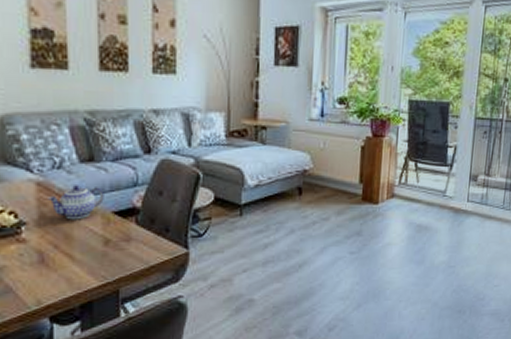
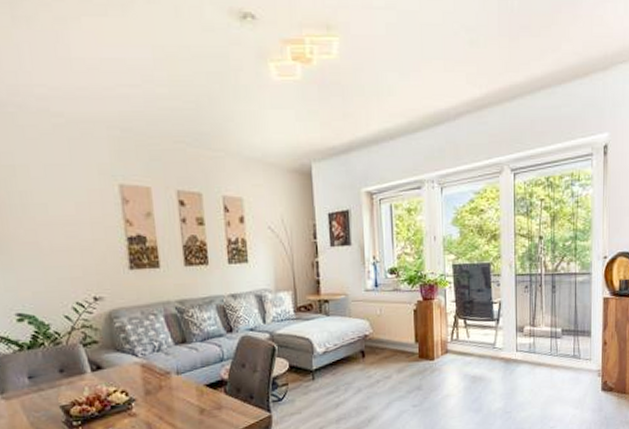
teapot: present [48,185,104,220] -> none [151,364,197,394]

